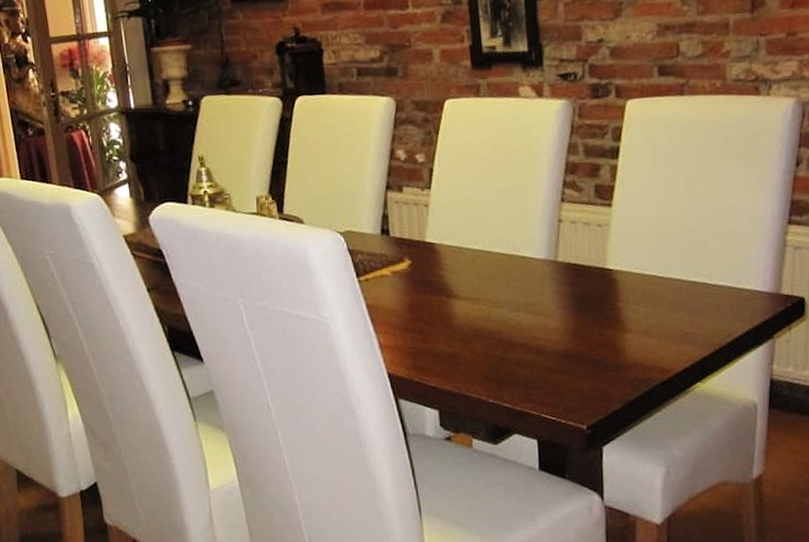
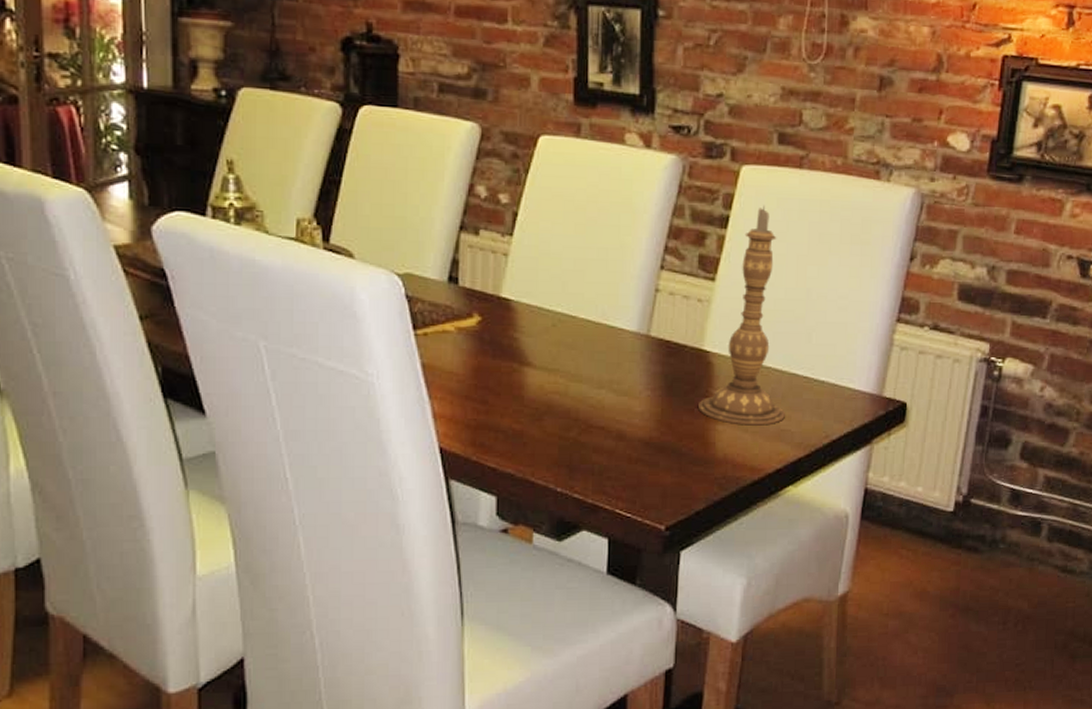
candlestick: none [607,133,688,333] -> present [698,205,785,426]

